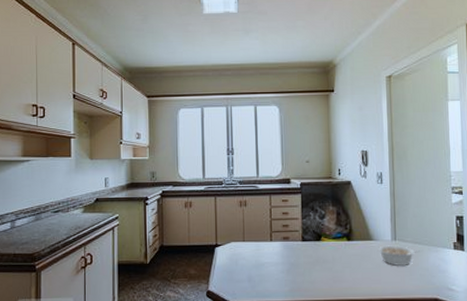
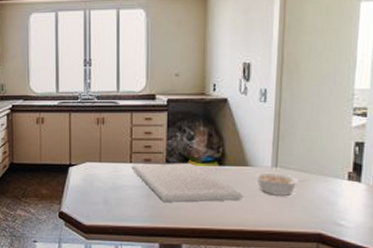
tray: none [271,240,370,277] -> present [131,163,243,202]

